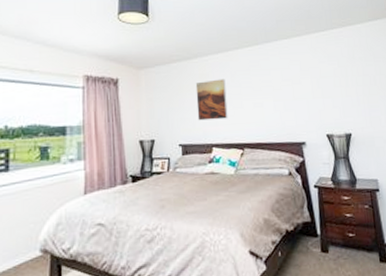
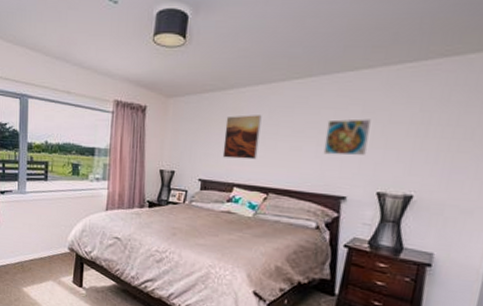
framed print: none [277,75,311,108] -> present [323,119,371,156]

